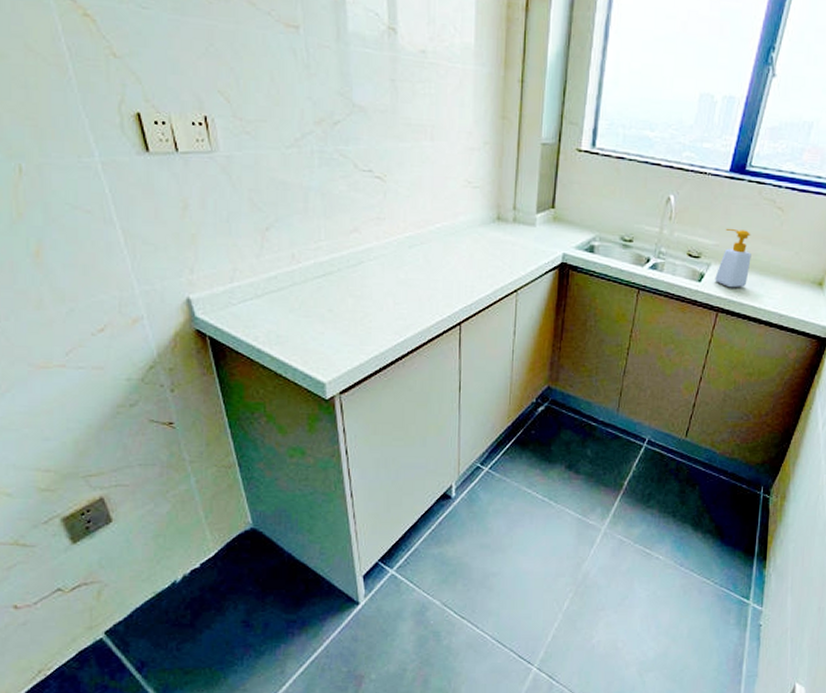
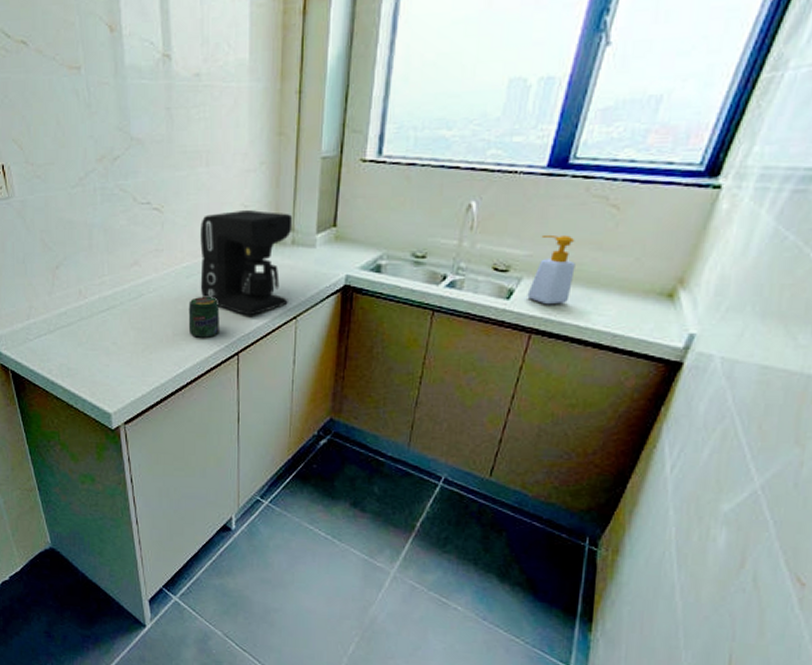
jar: none [410,267,442,308] -> present [188,297,220,338]
coffee maker: none [423,186,515,288] -> present [200,210,293,316]

